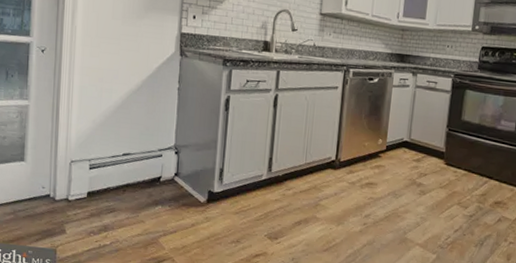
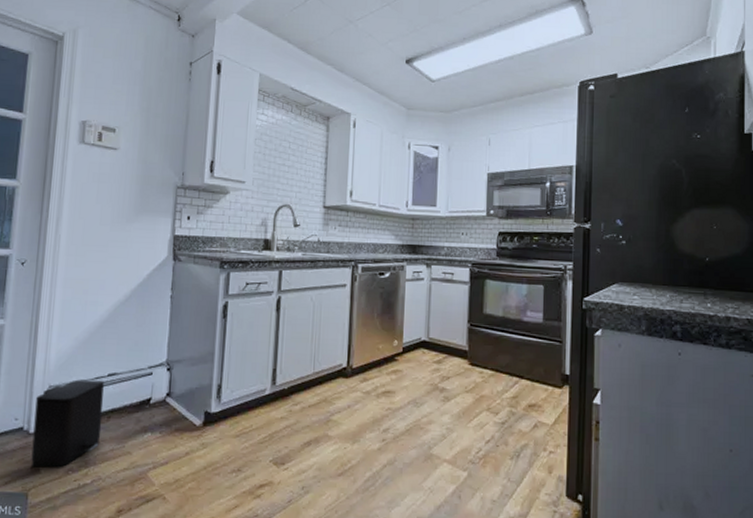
pedal bin: none [58,157,119,231] -> present [31,379,104,468]

